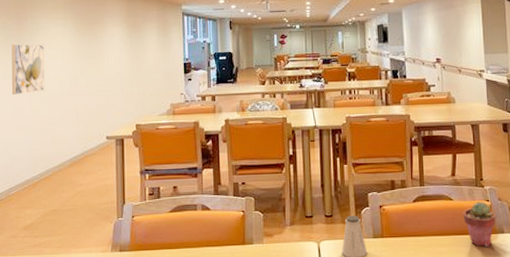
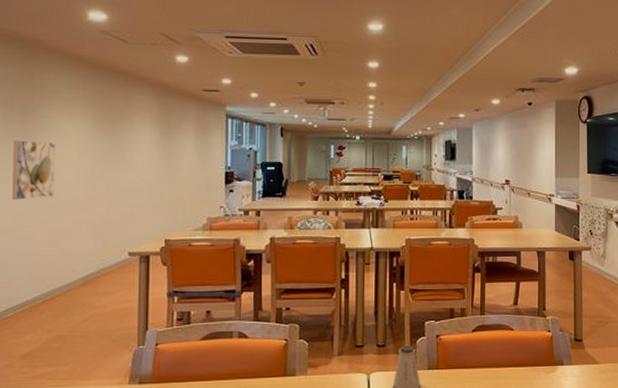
potted succulent: present [463,202,496,248] -> none [523,332,556,380]

